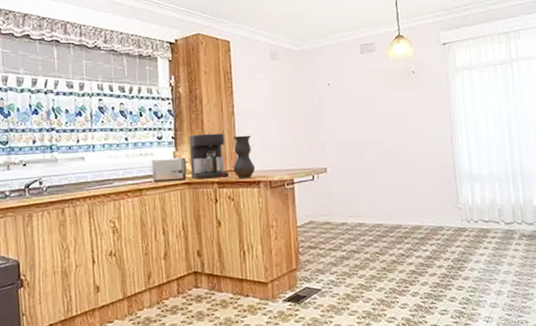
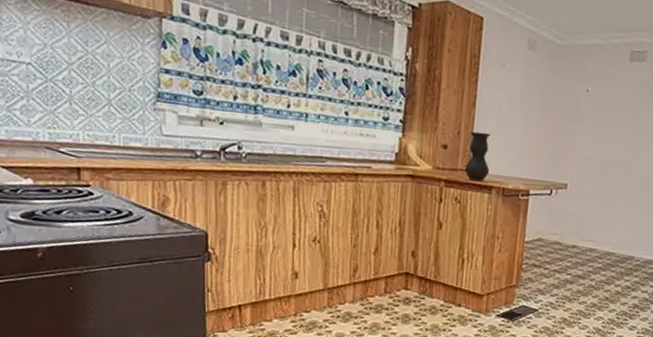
toaster: present [151,157,189,183] -> none [371,142,416,173]
coffee maker: present [189,133,229,180] -> none [416,121,461,177]

